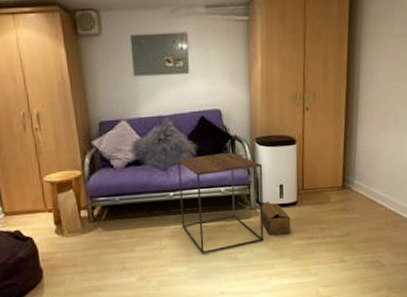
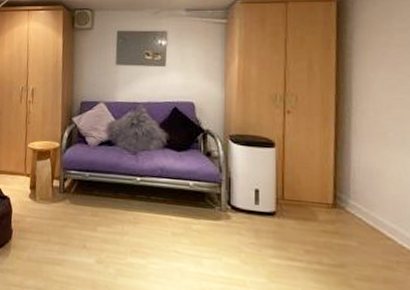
side table: present [178,152,264,255] -> none [145,144,236,251]
cardboard box: present [262,201,291,236] -> none [233,205,268,249]

